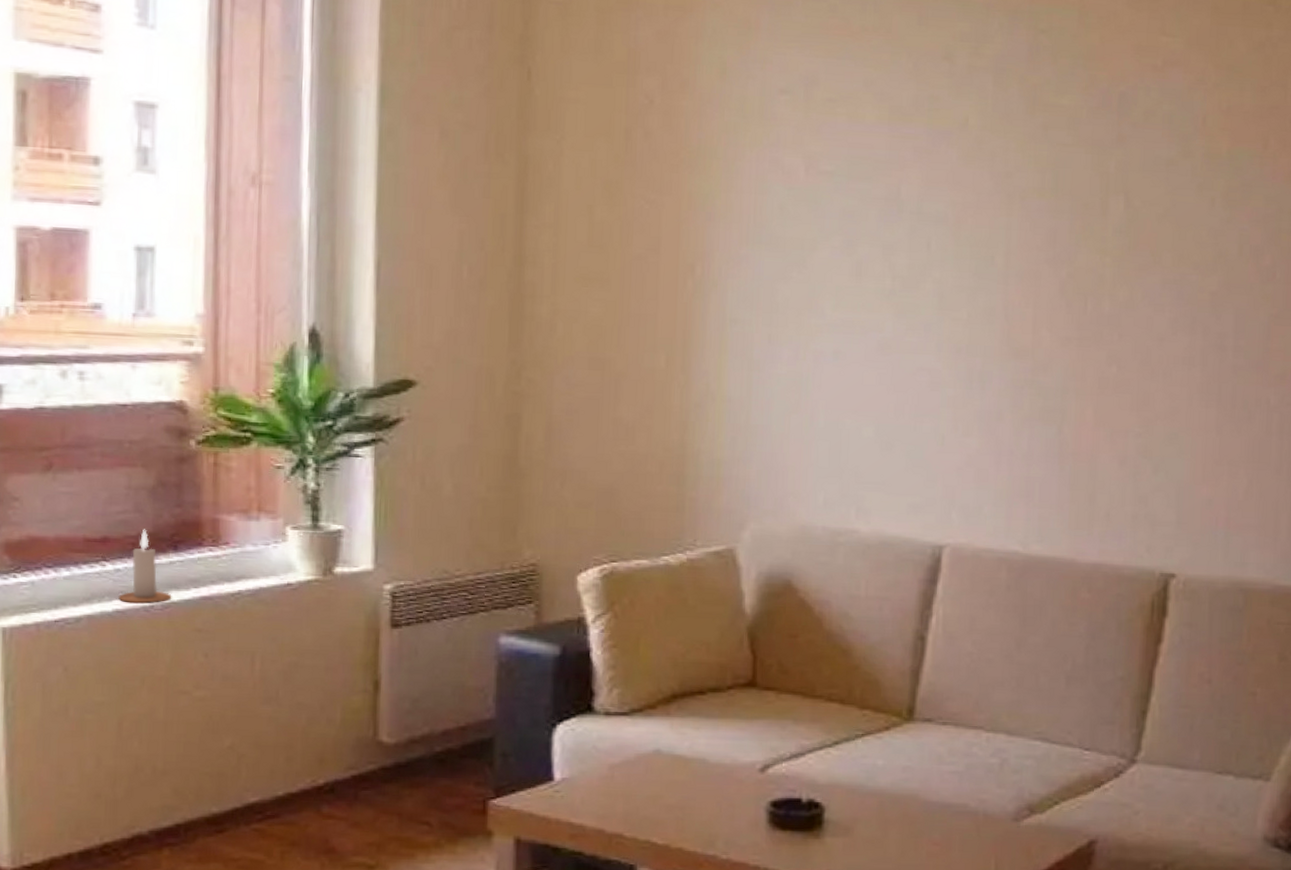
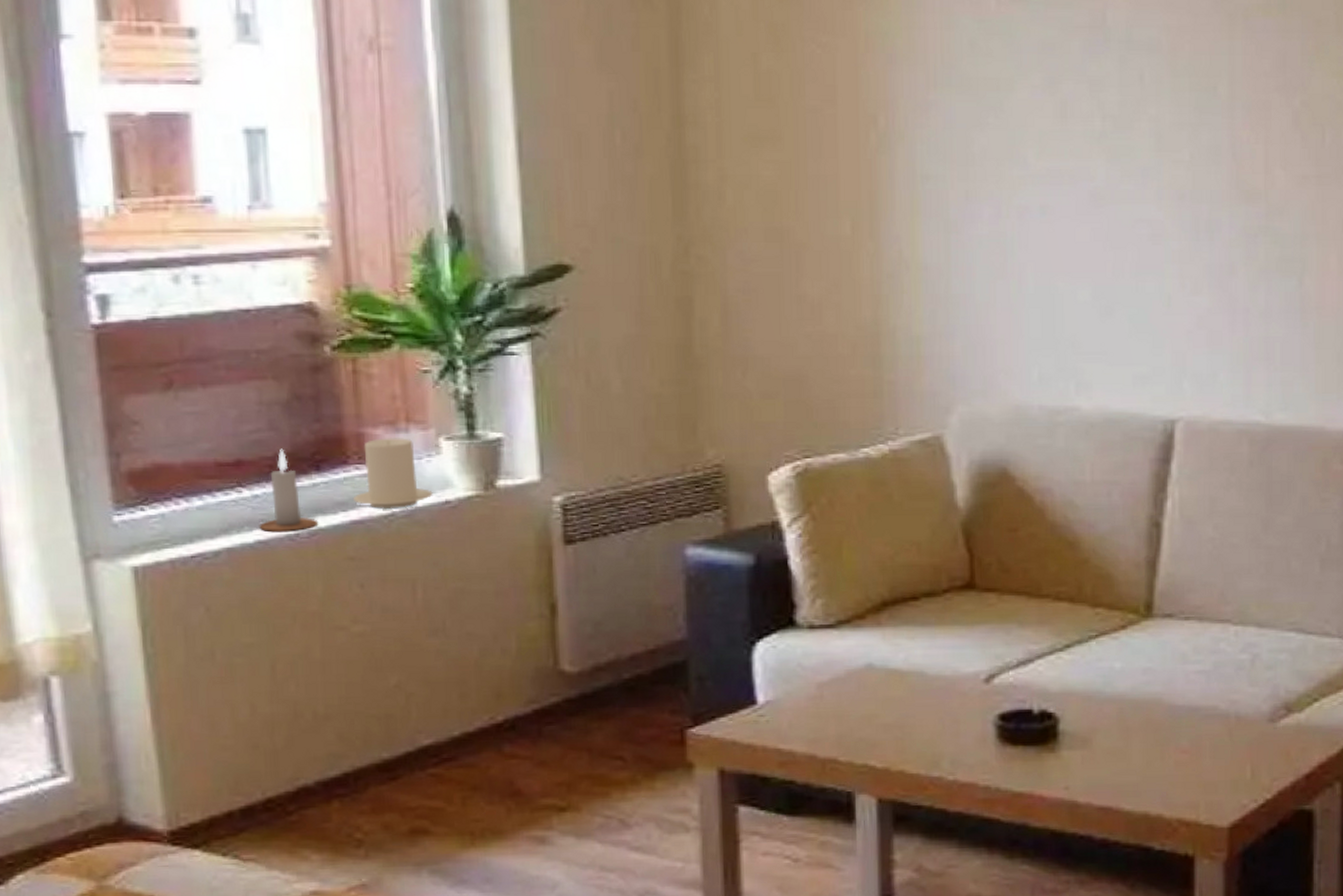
candle: none [204,524,277,588] -> present [352,438,433,510]

